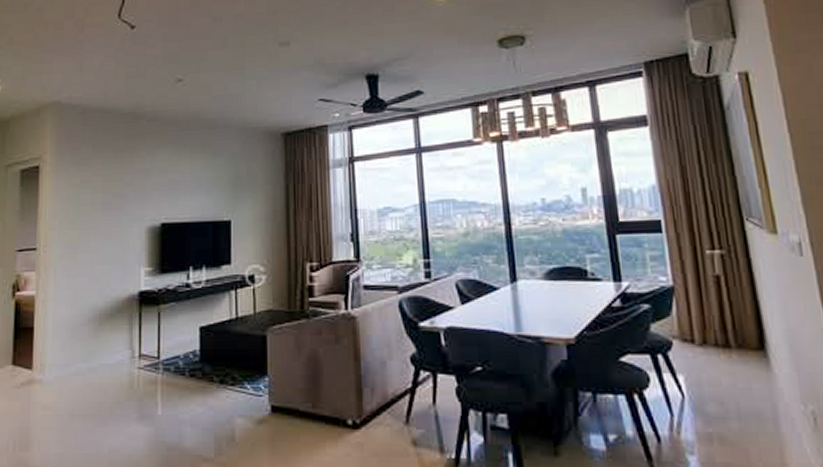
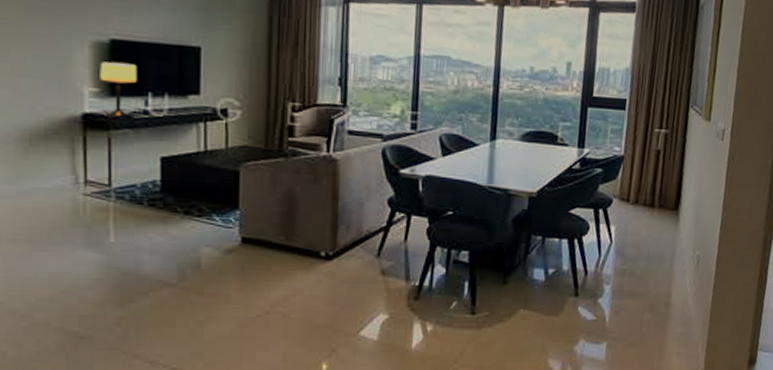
table lamp: none [153,243,181,292] -> present [100,61,137,118]

